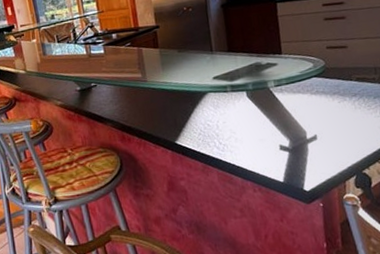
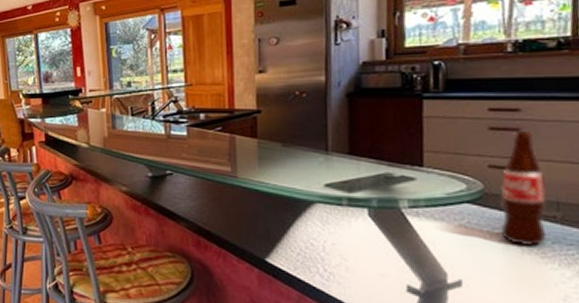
bottle: none [336,18,370,103] -> present [499,131,547,247]

